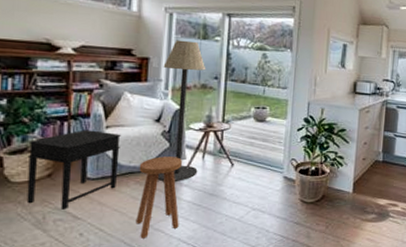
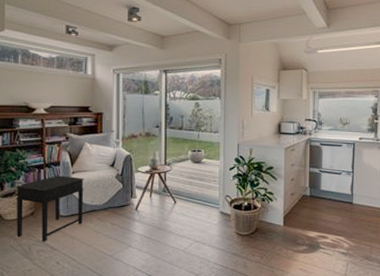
stool: present [135,156,182,239] -> none [99,196,134,267]
floor lamp: present [157,40,206,182] -> none [114,96,149,218]

